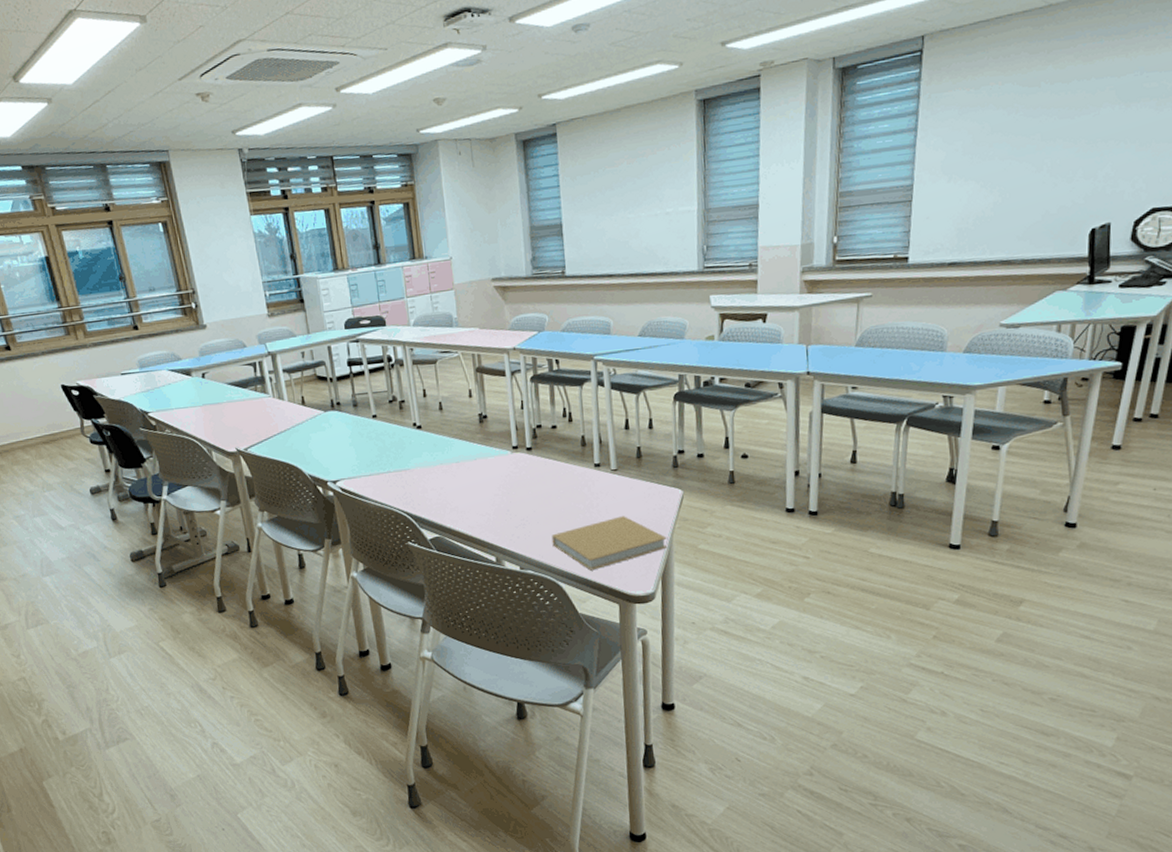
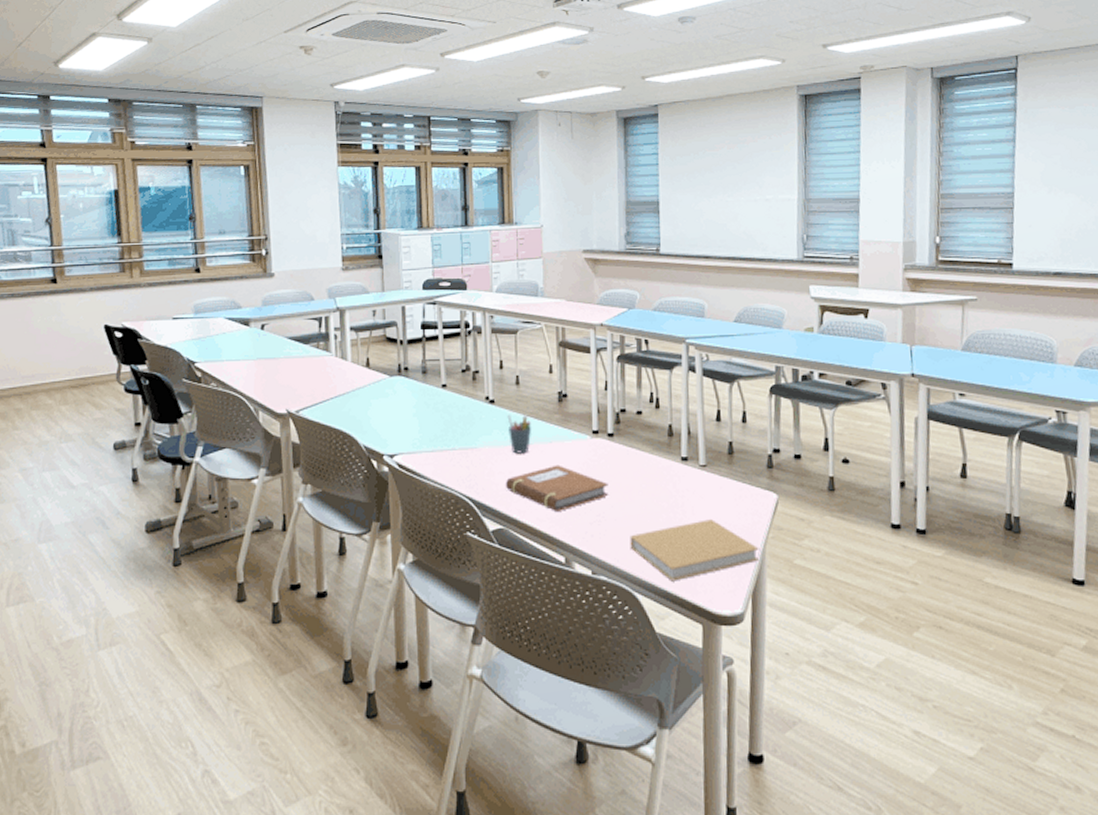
pen holder: none [434,437,458,472] -> present [507,414,532,454]
notebook: none [438,478,530,519] -> present [506,464,608,511]

